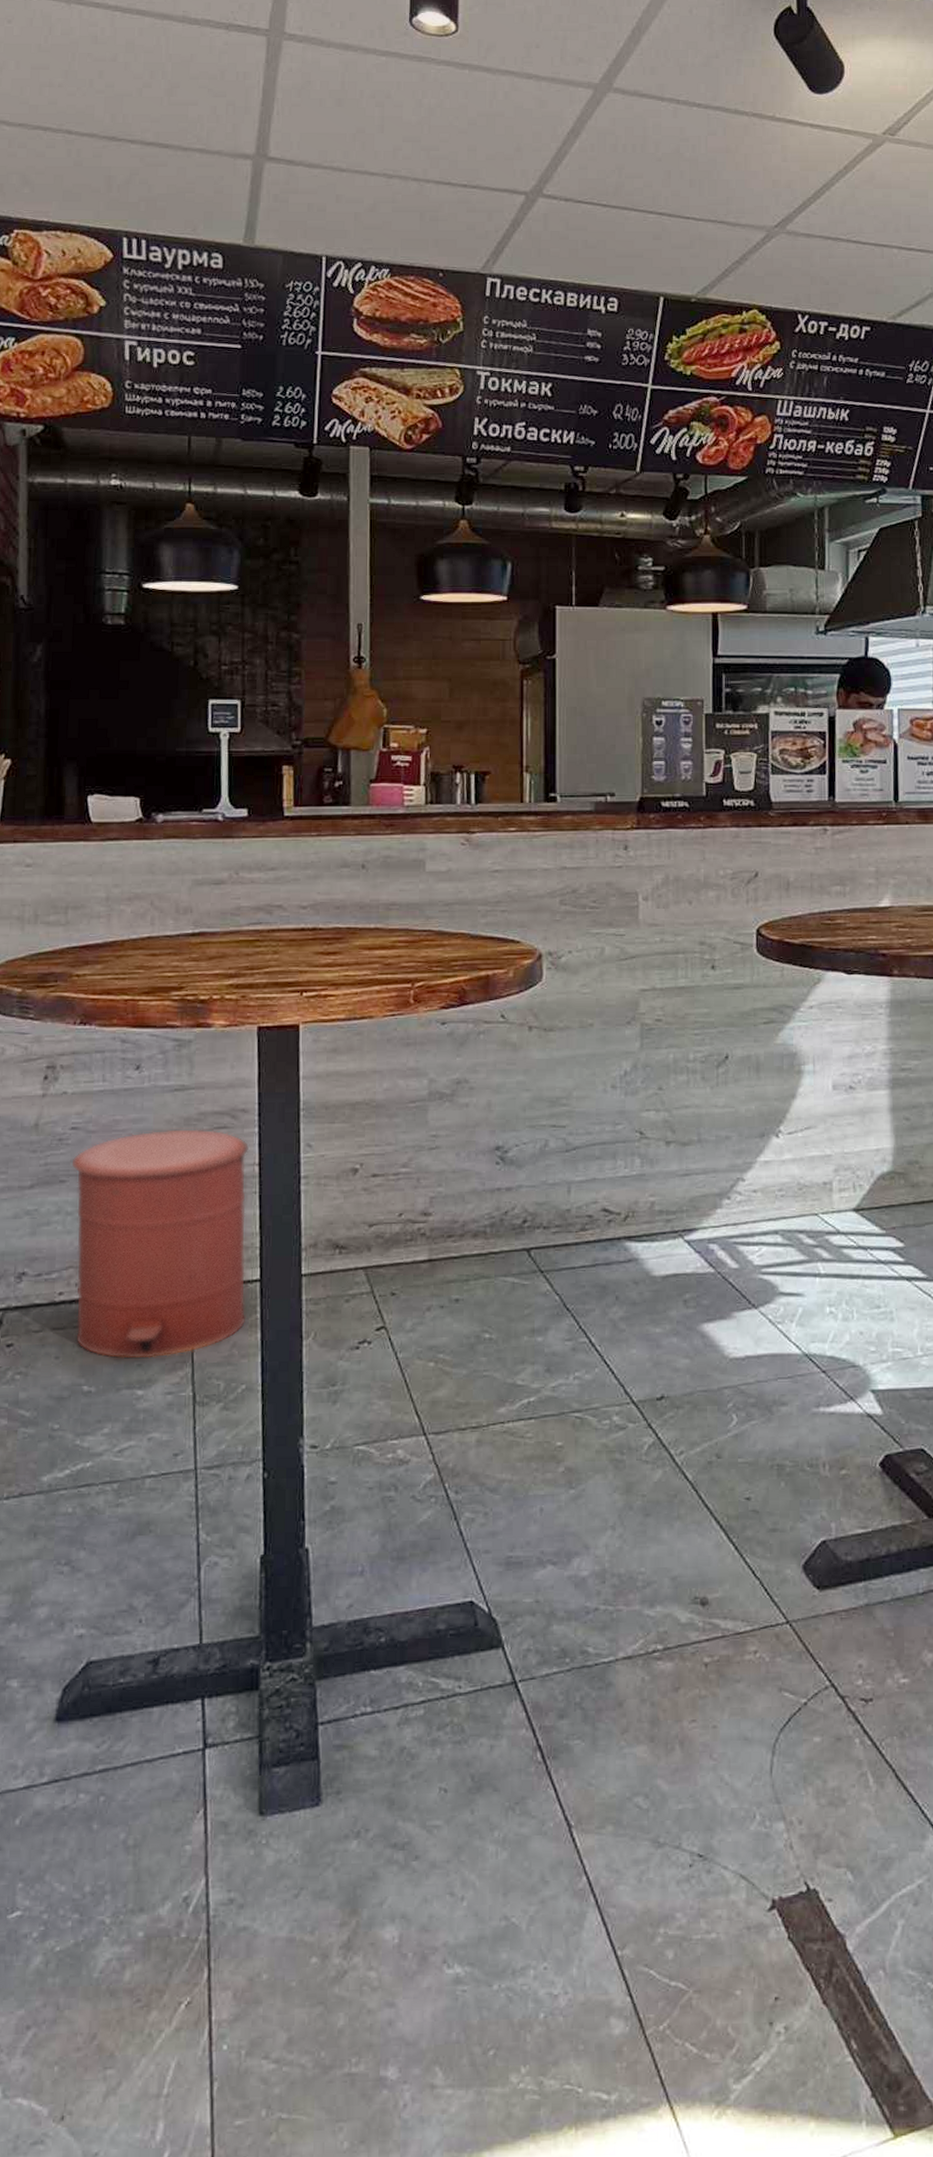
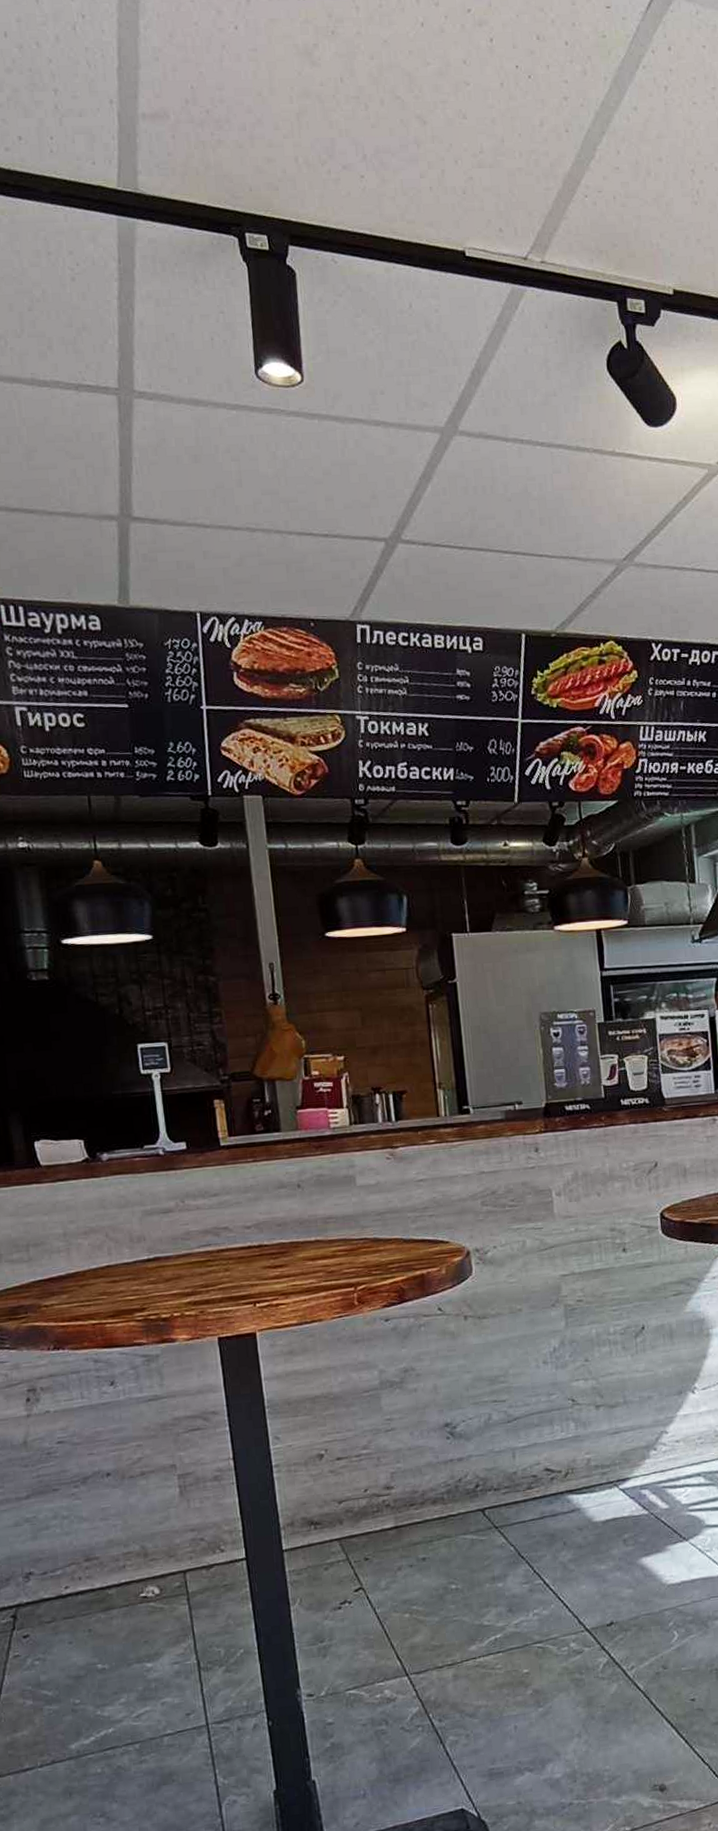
trash can: present [71,1129,250,1359] -> none [61,1432,238,1638]

